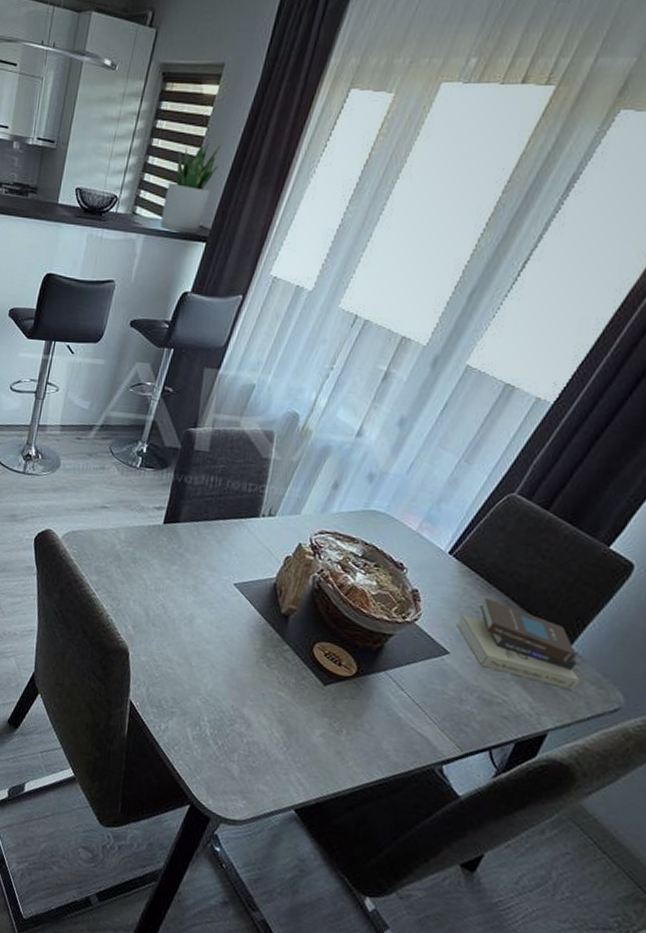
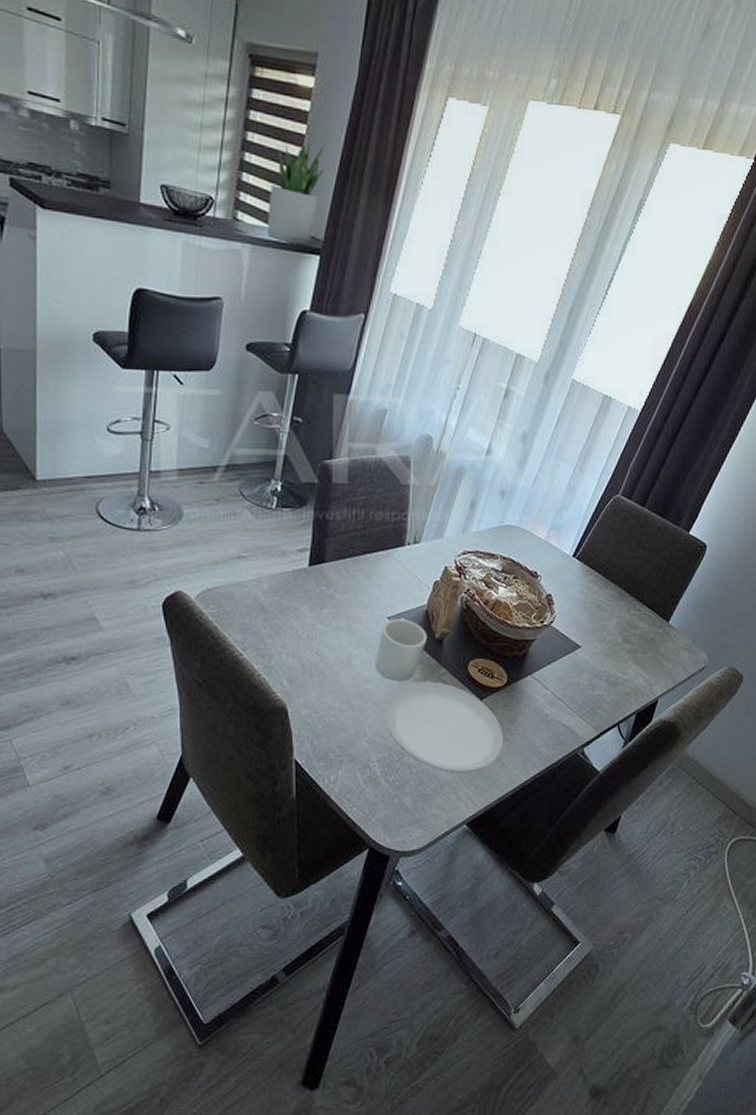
mug: none [216,585,273,649] -> present [375,617,428,681]
plate: none [220,652,346,758] -> present [385,681,504,773]
books: present [456,598,581,691] -> none [584,592,678,660]

